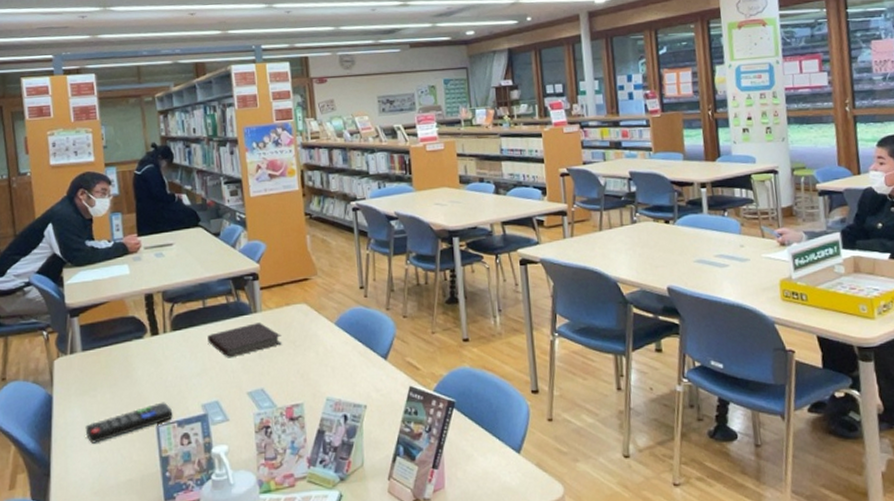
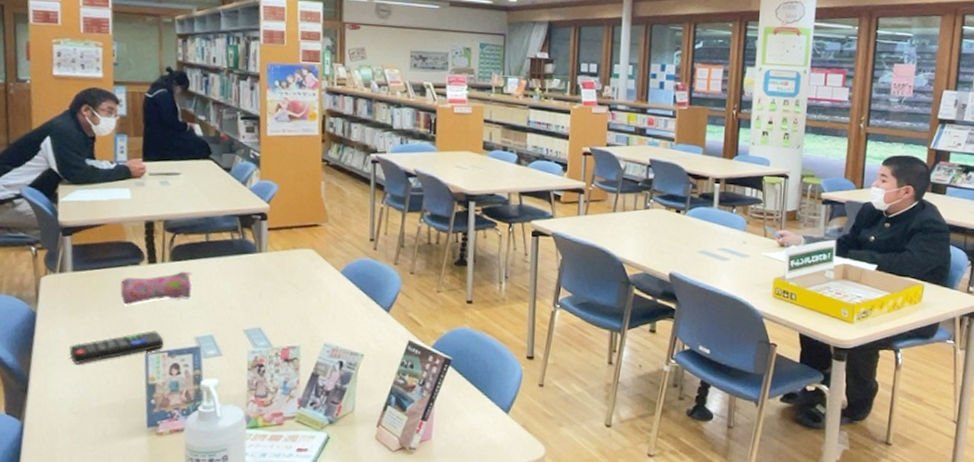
pencil case: none [127,339,194,379] -> present [120,271,193,305]
notebook: present [208,323,282,358] -> none [207,262,285,295]

